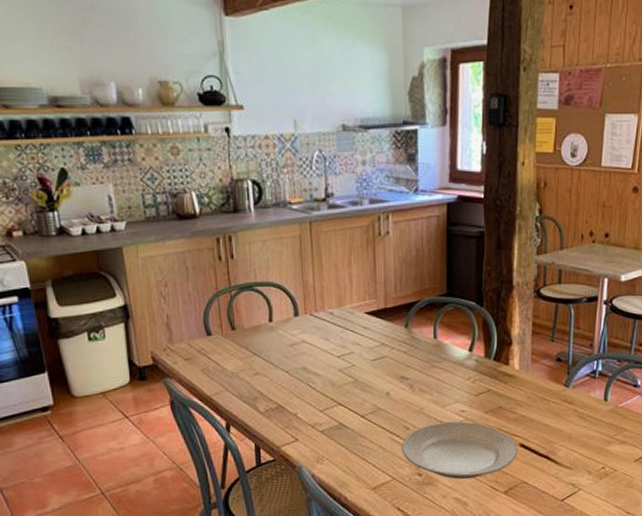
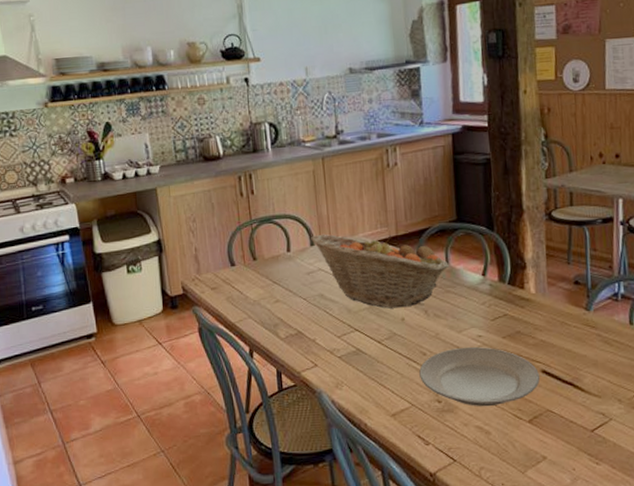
fruit basket: none [295,304,436,383] -> present [311,234,449,309]

